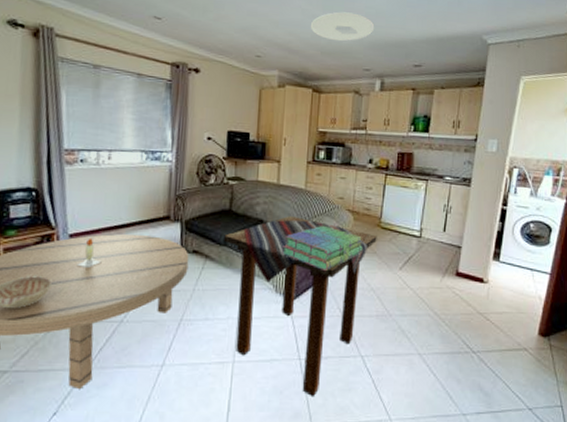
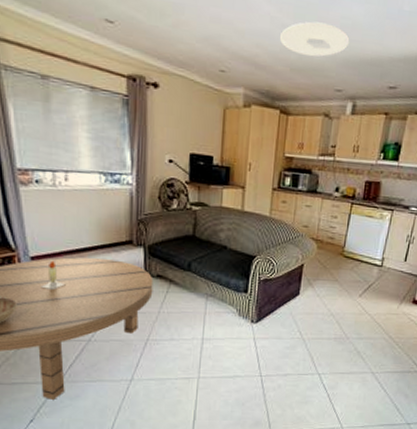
side table: present [224,216,377,398] -> none [188,243,340,409]
stack of books: present [282,225,363,272] -> none [245,252,325,297]

